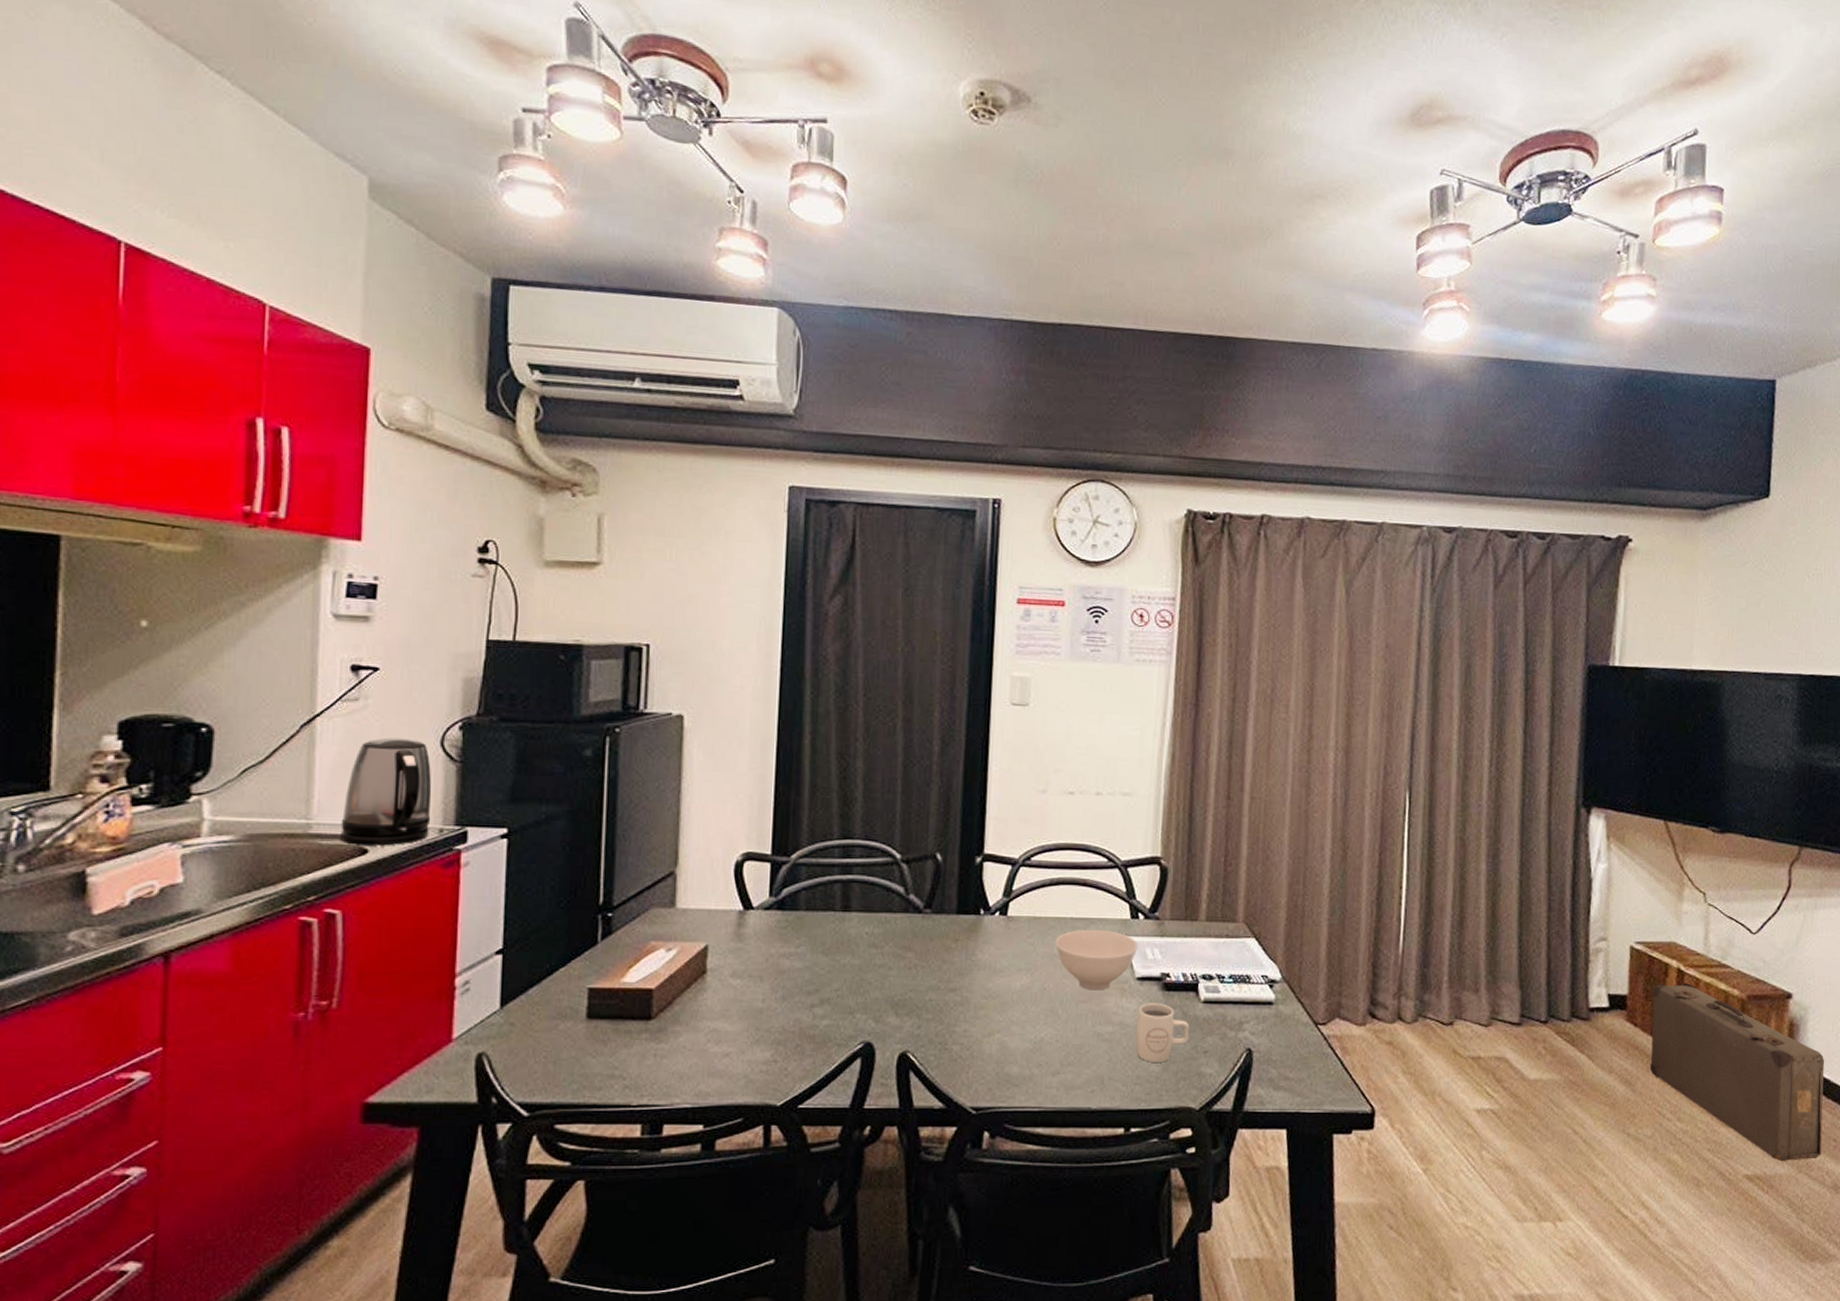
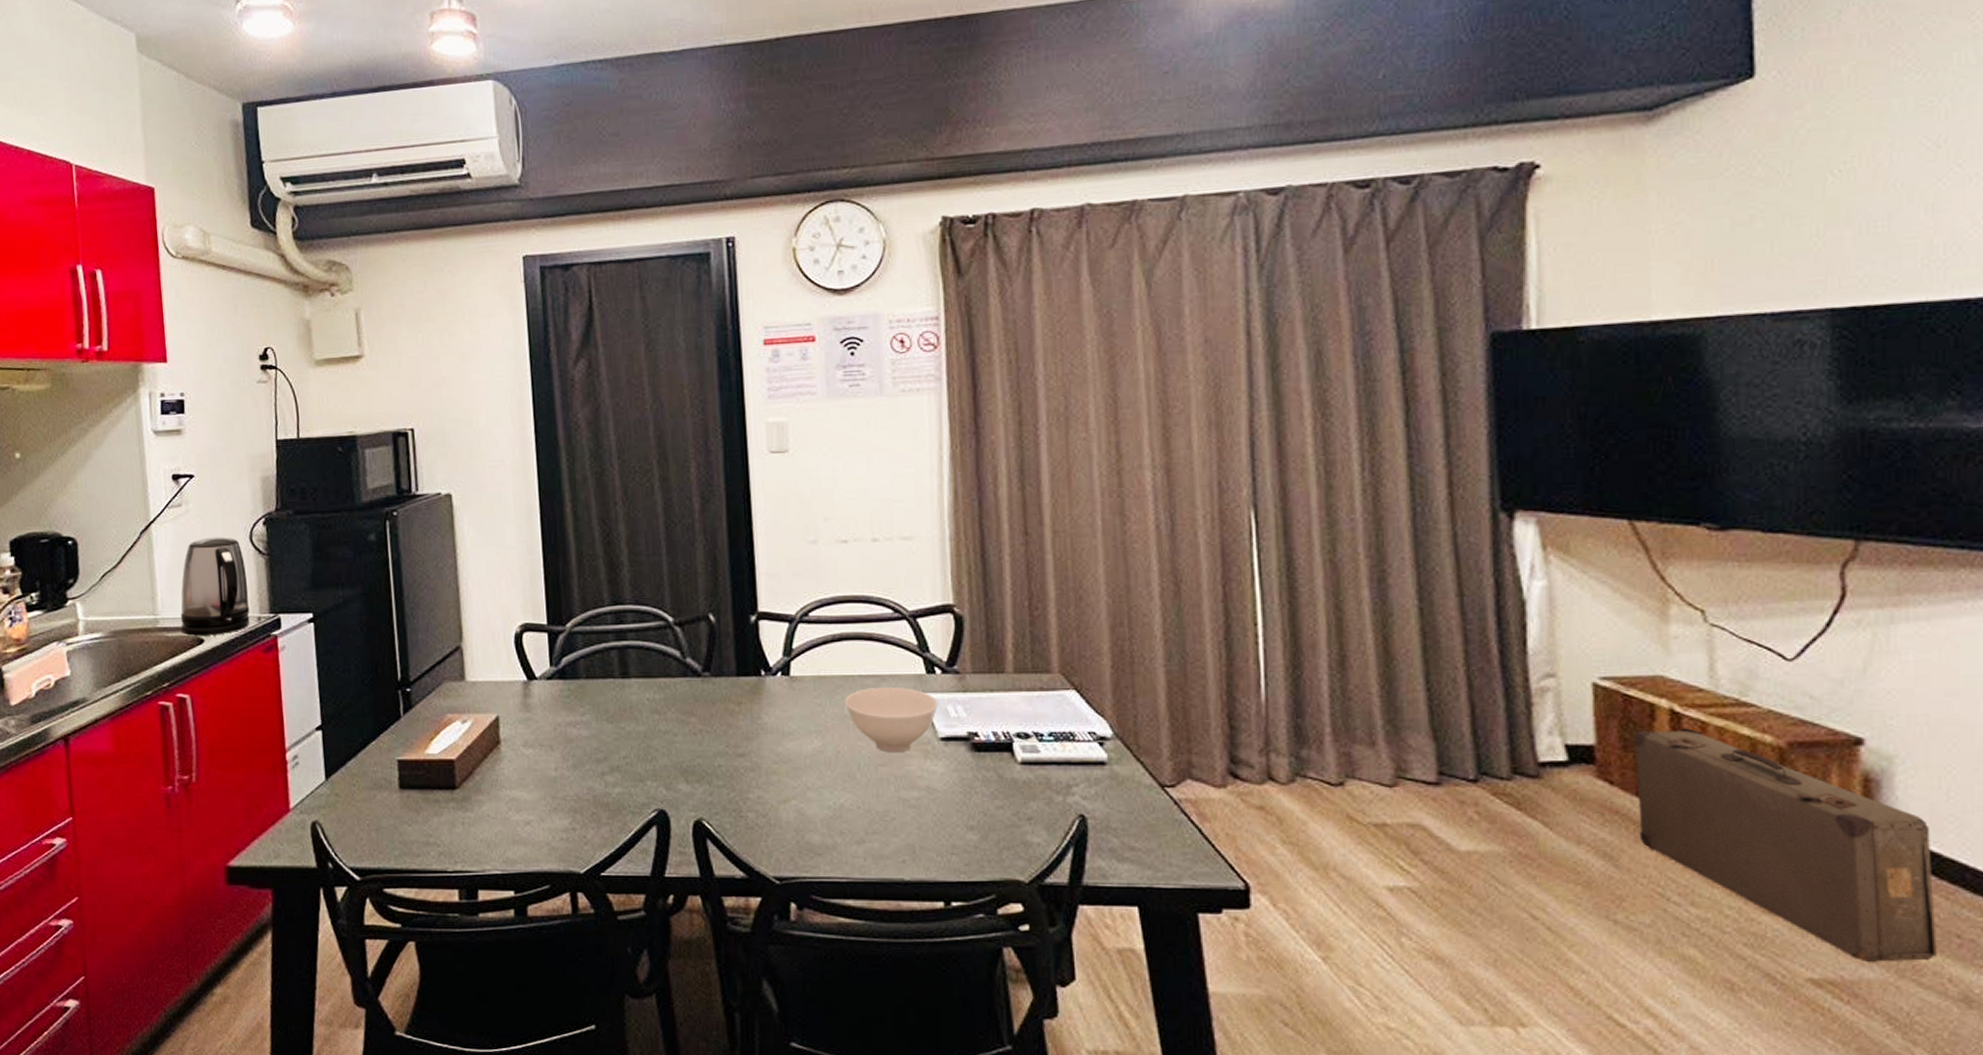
mug: present [1136,1003,1190,1062] -> none [945,765,1008,830]

